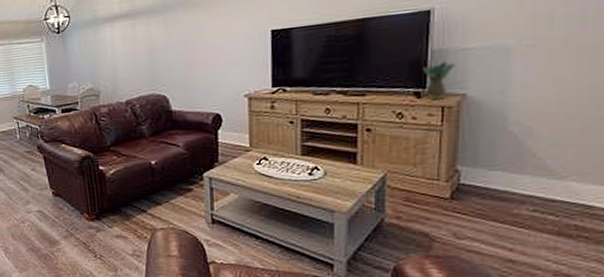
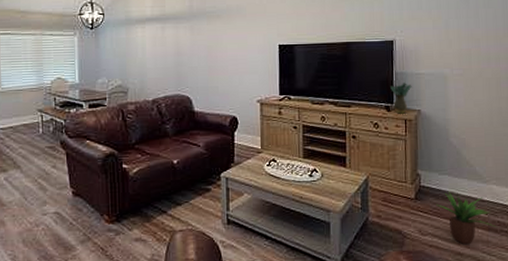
potted plant: none [480,189,573,251] -> present [436,191,498,245]

